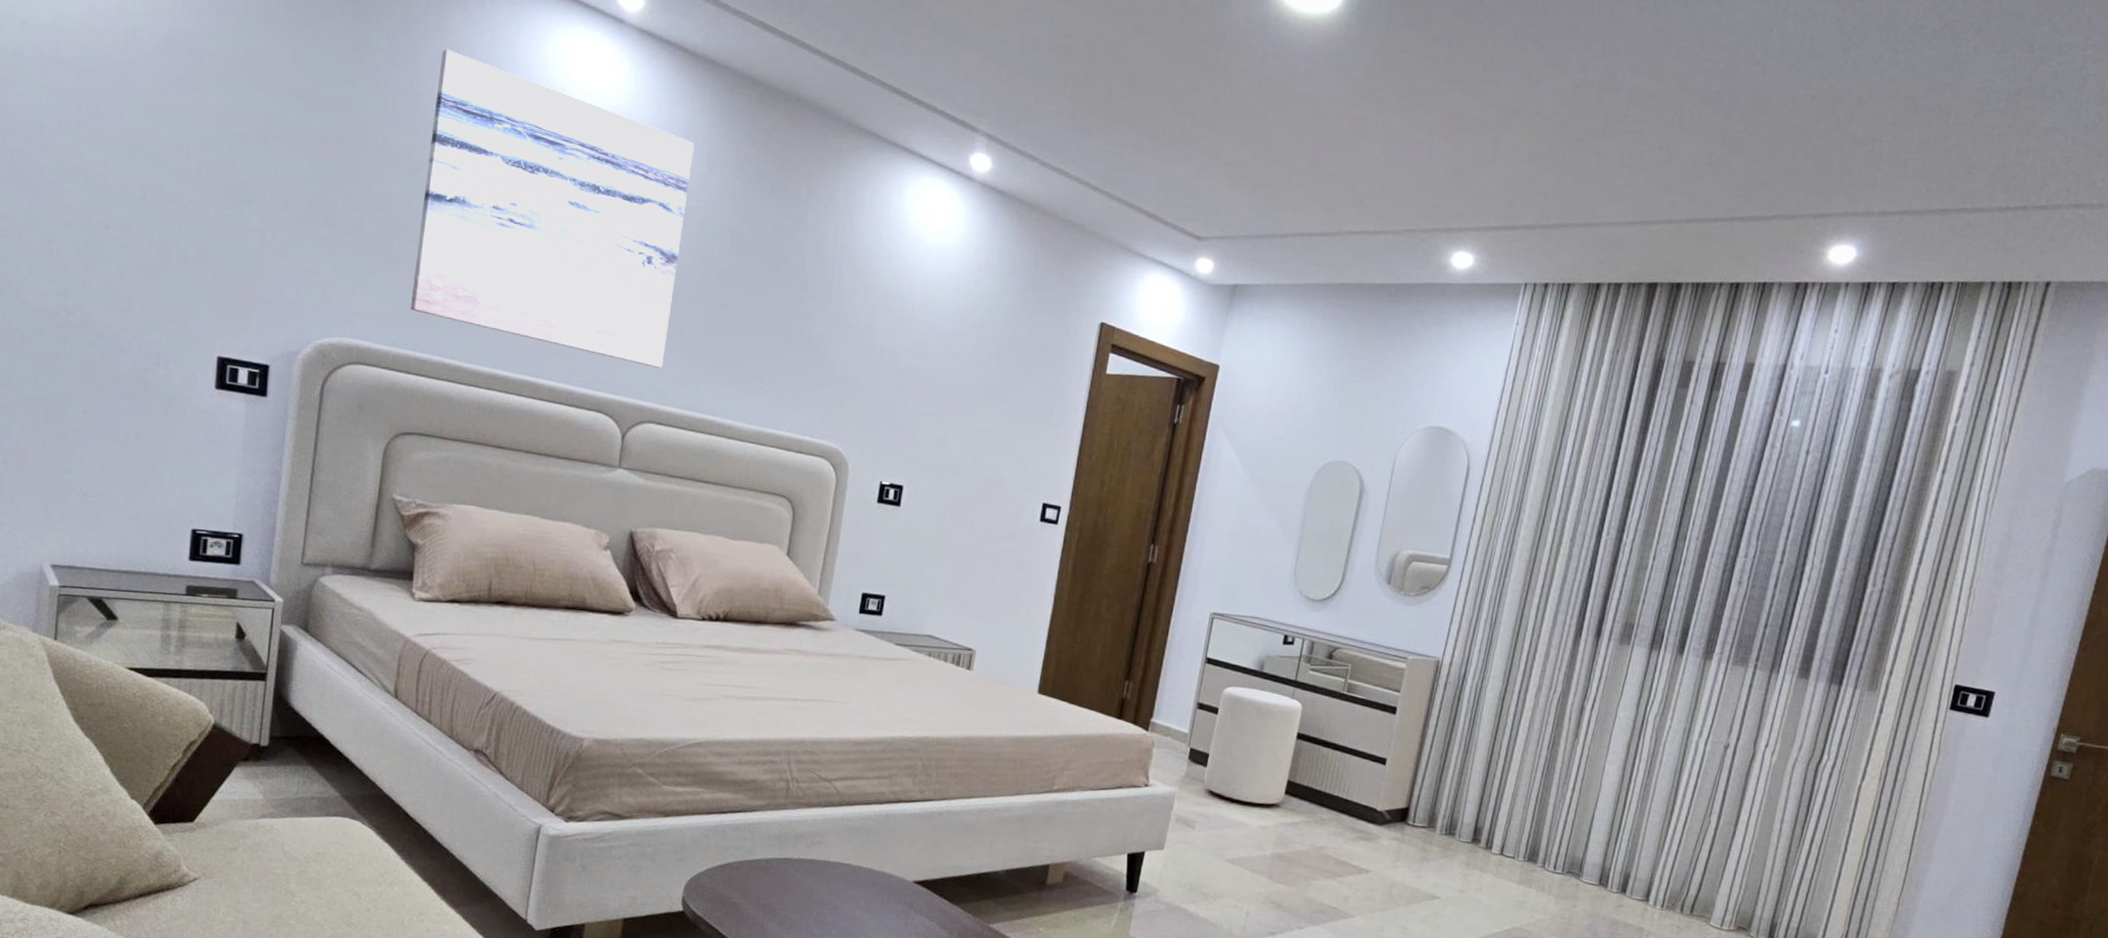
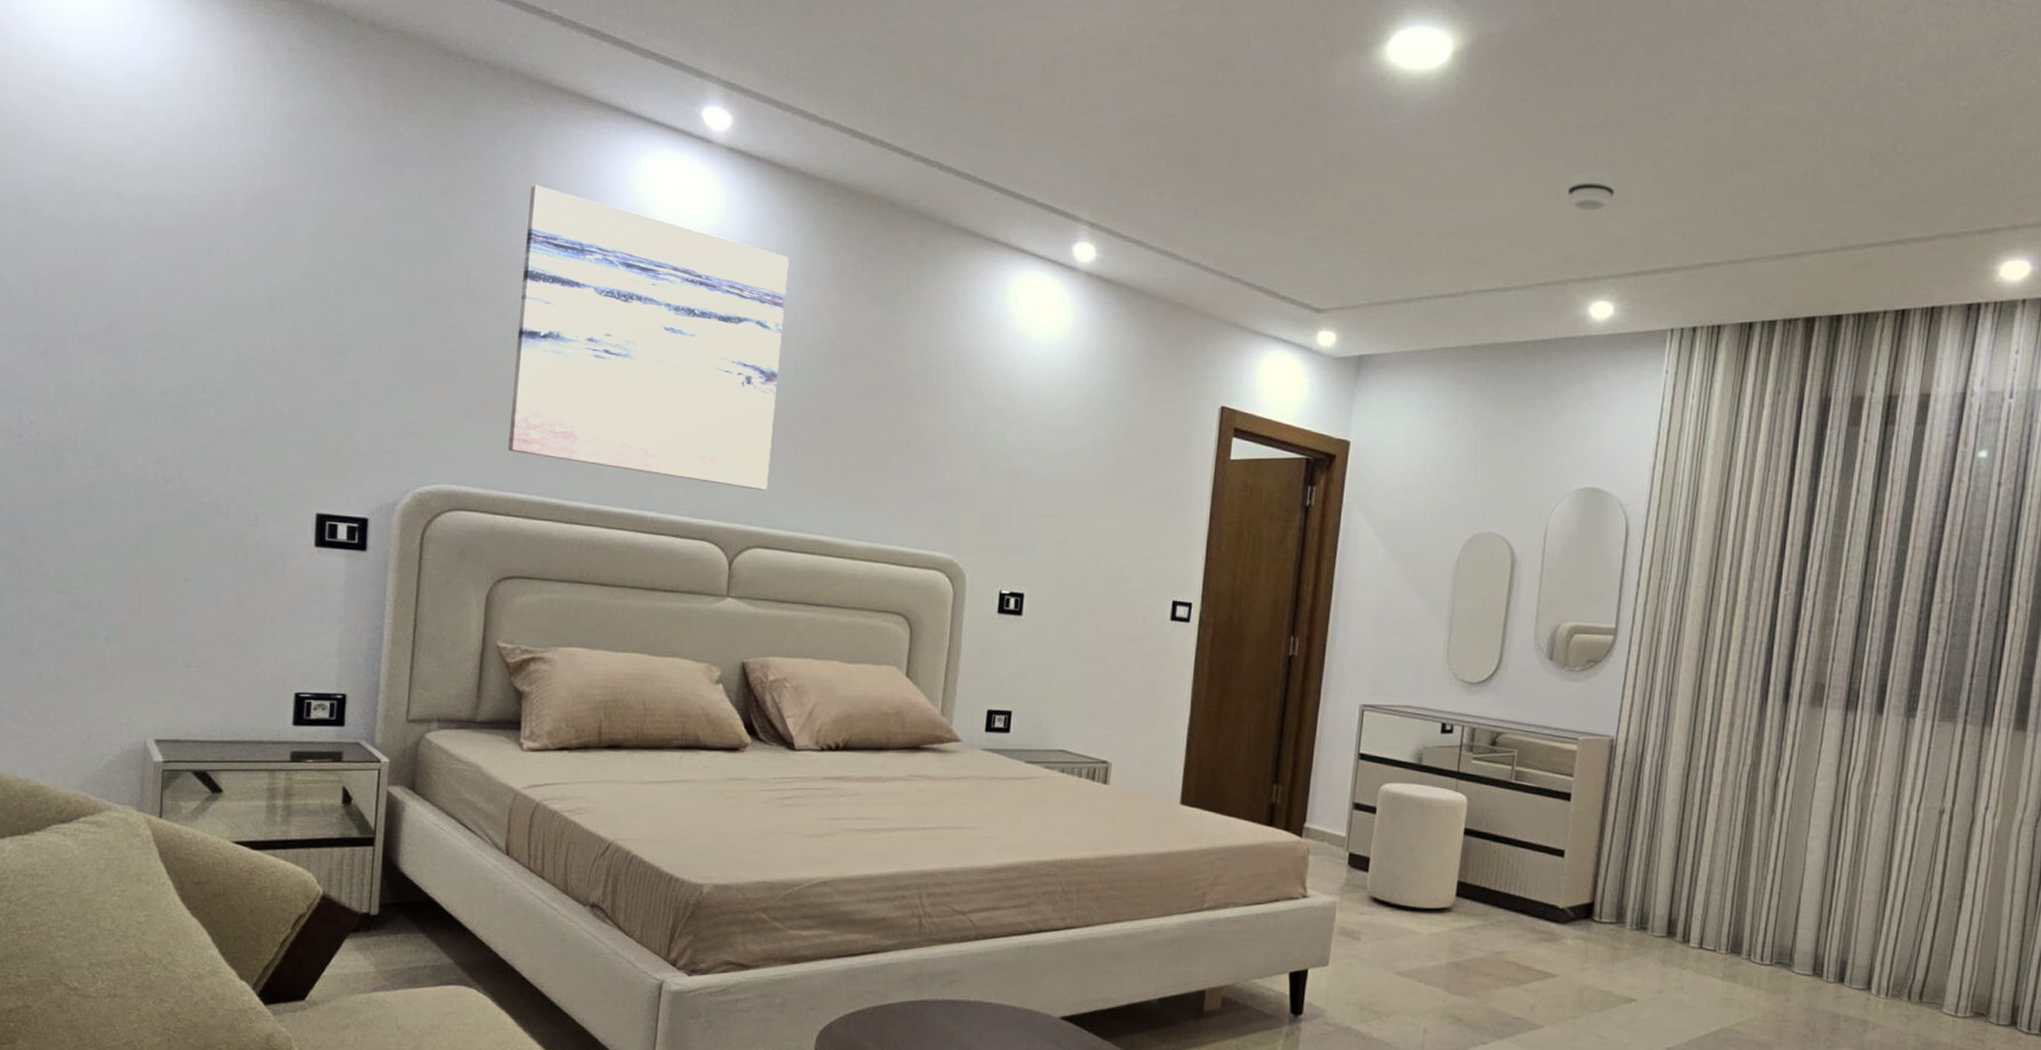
smoke detector: none [1440,126,1485,165] -> present [1567,171,1615,211]

